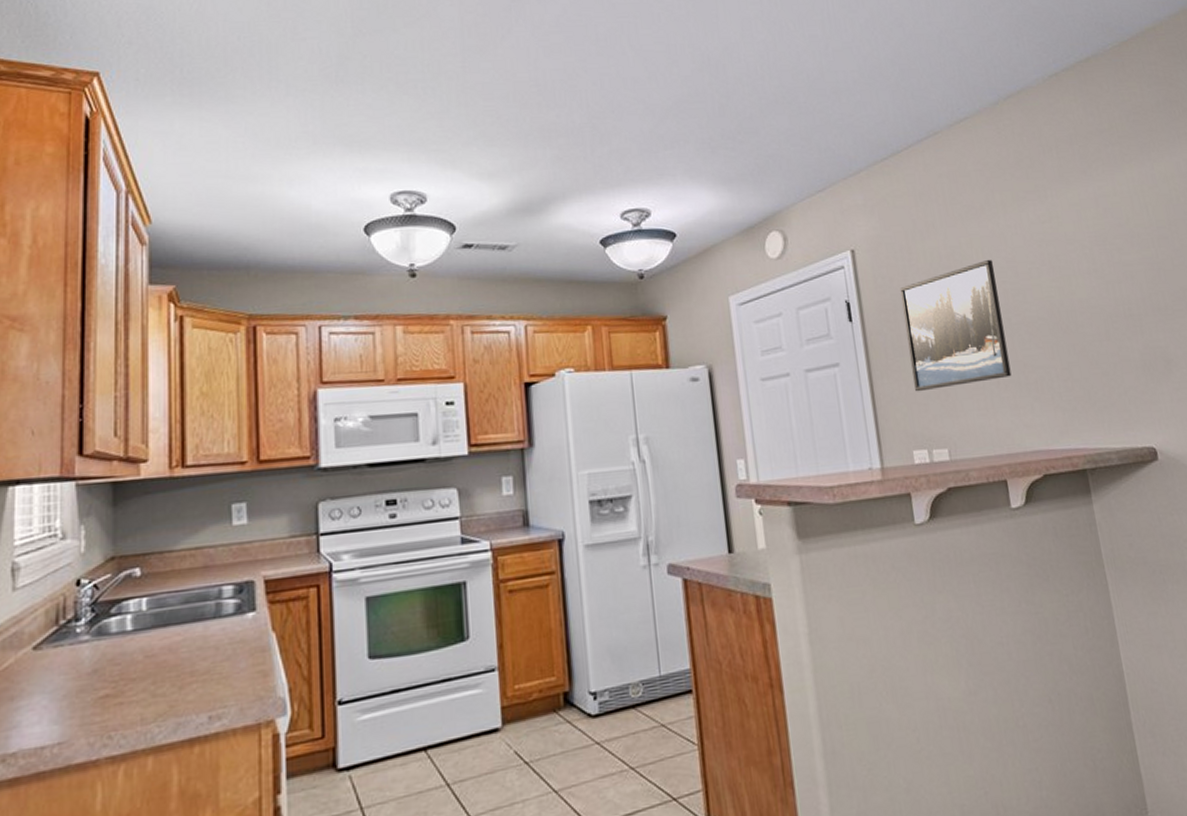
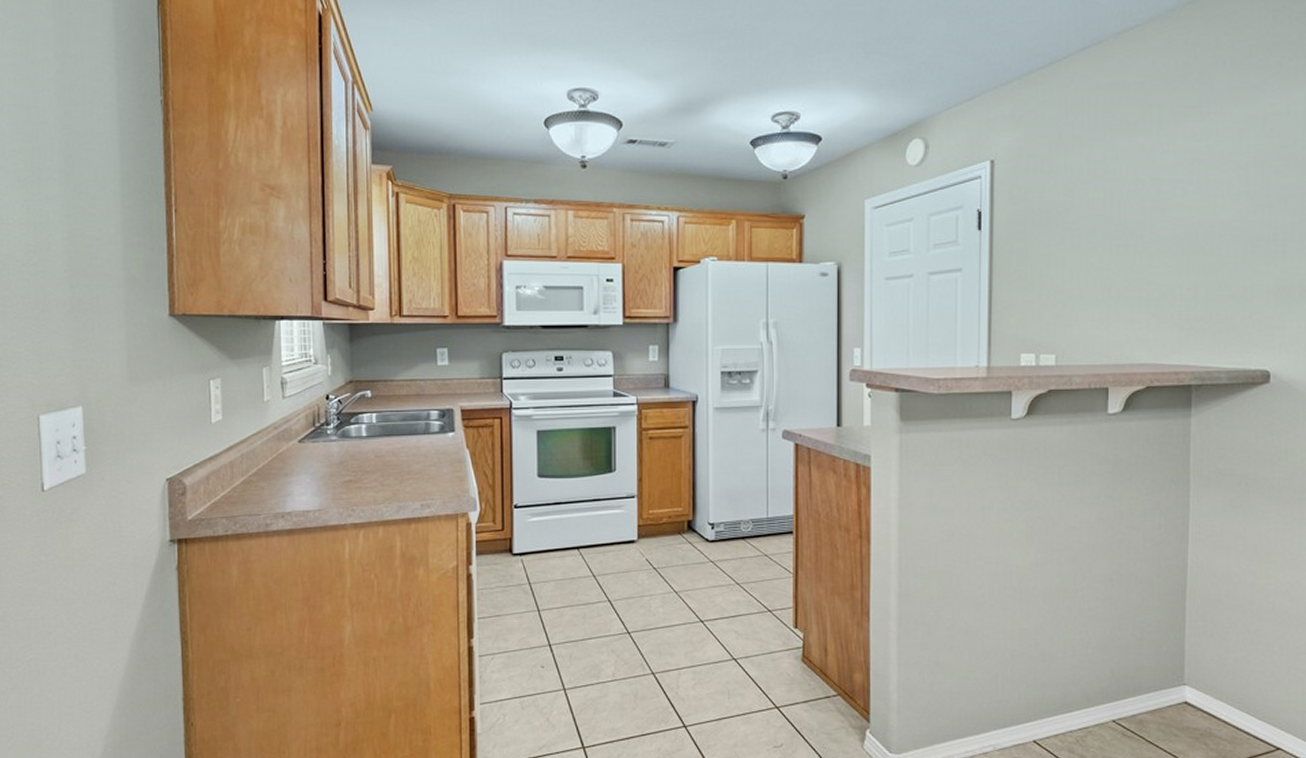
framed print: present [900,259,1012,392] -> none [1032,175,1135,301]

